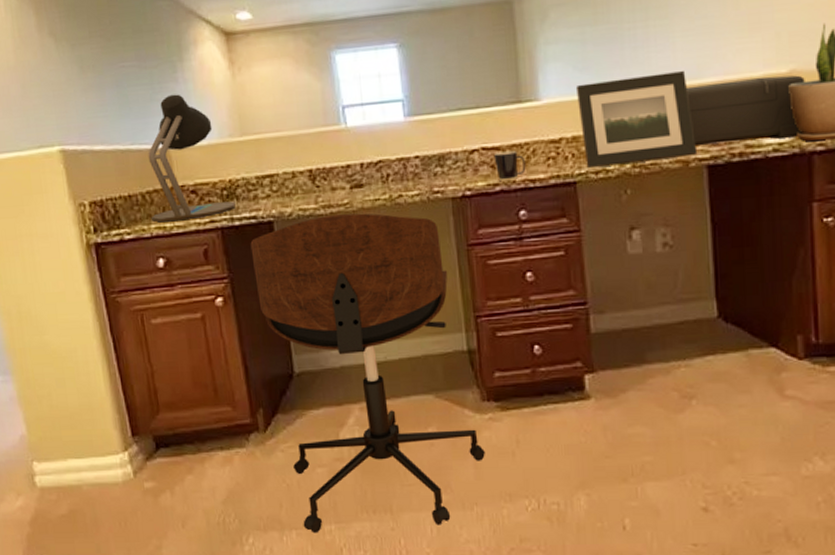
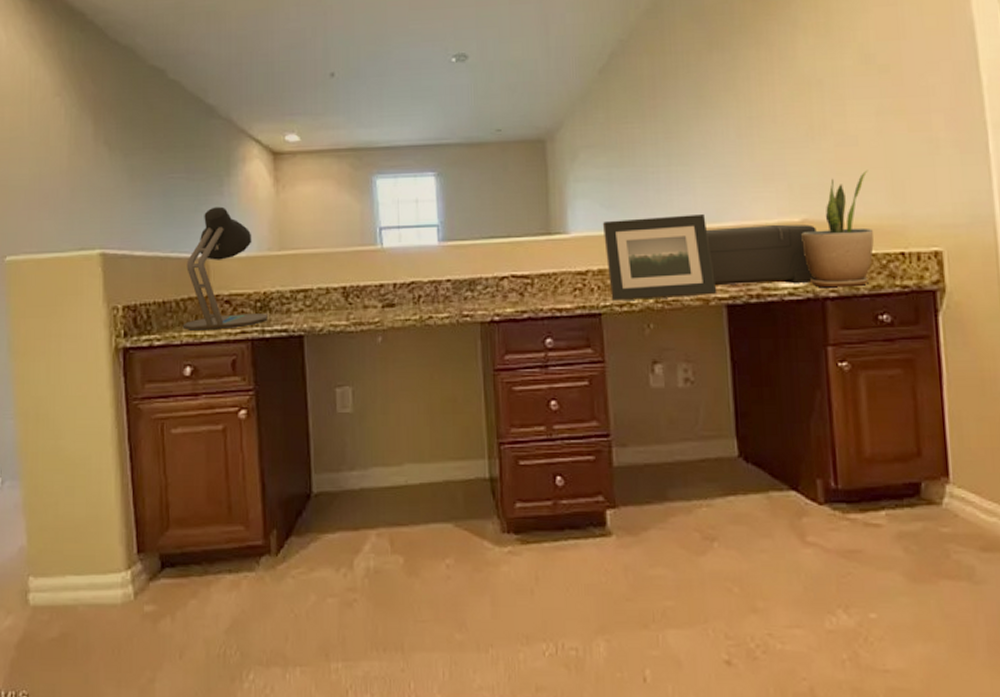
office chair: present [250,213,485,533] -> none [279,332,503,672]
mug: present [493,151,526,182] -> none [522,280,553,309]

